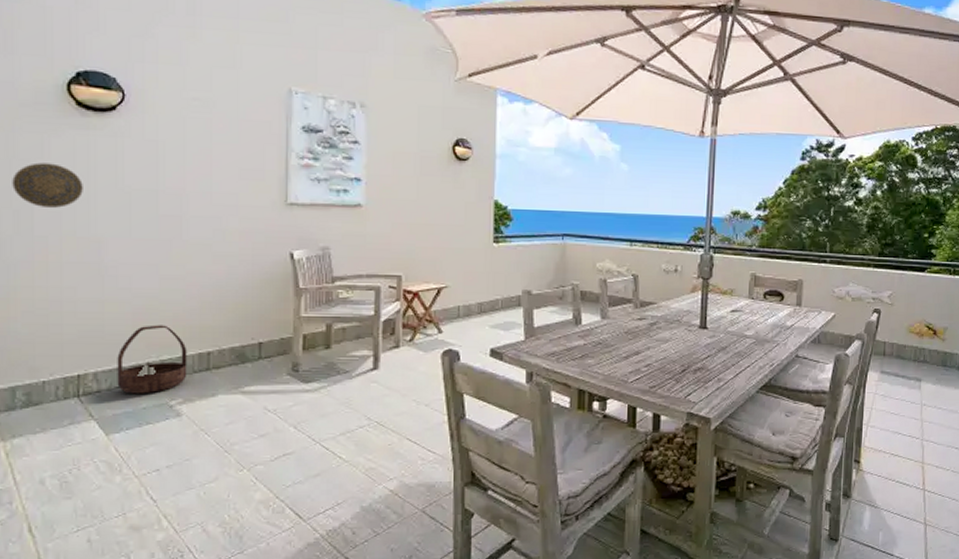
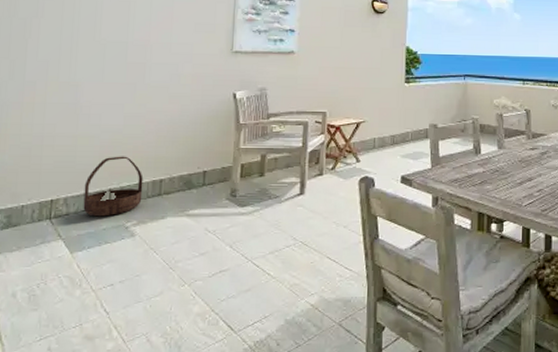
decorative plate: present [12,162,83,208] -> none [11,21,68,58]

